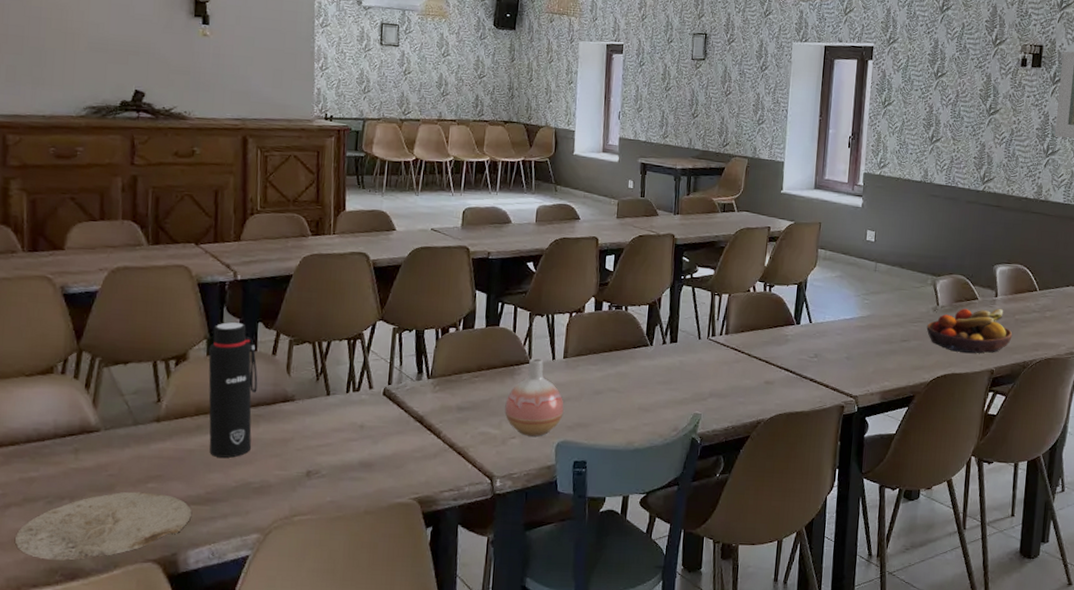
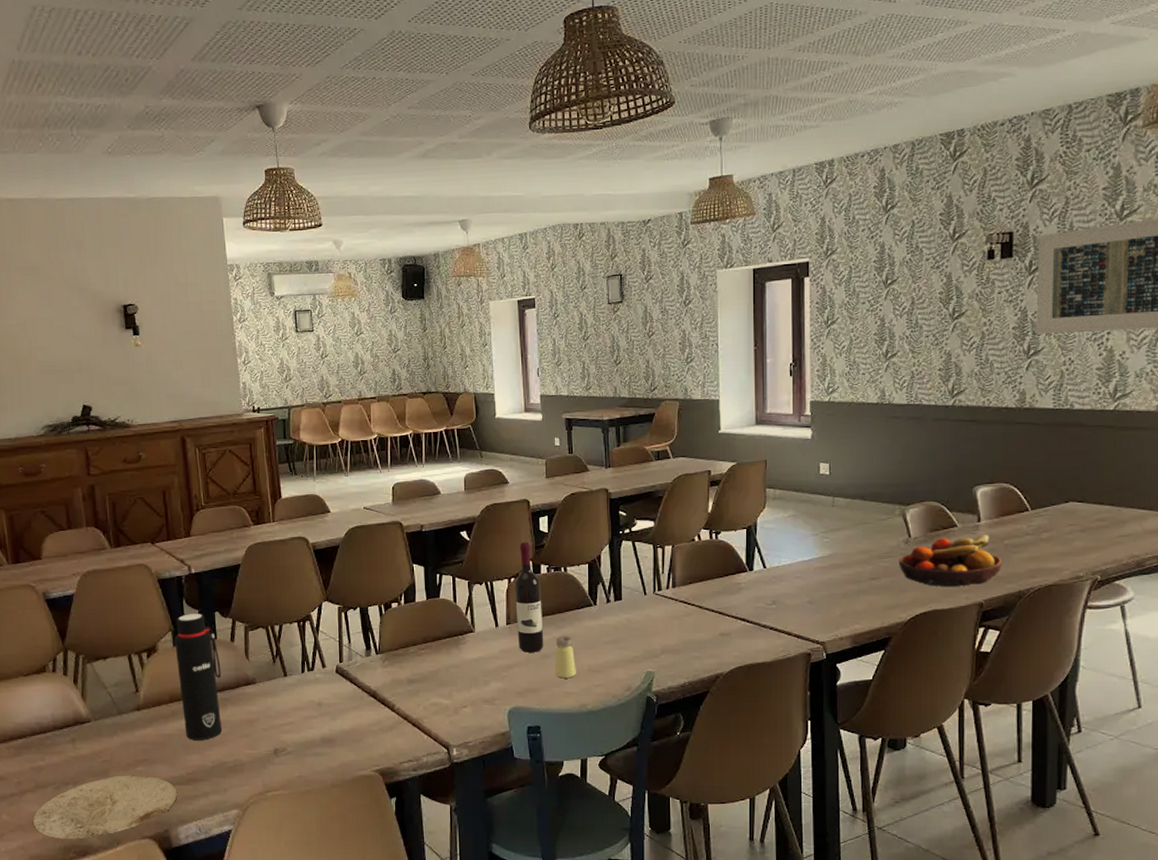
vase: present [504,358,564,437] -> none [453,627,512,704]
wine bottle: none [573,278,601,388] -> present [515,541,544,653]
saltshaker: none [607,373,627,416] -> present [555,636,576,678]

